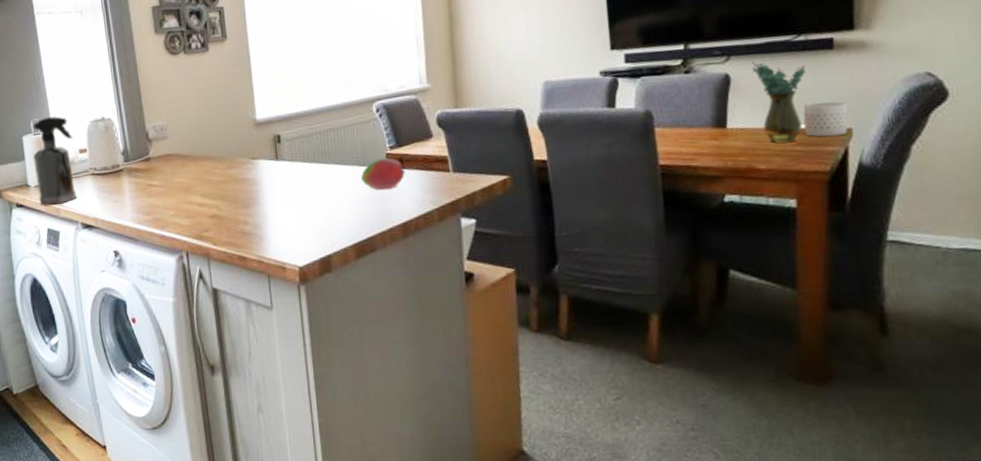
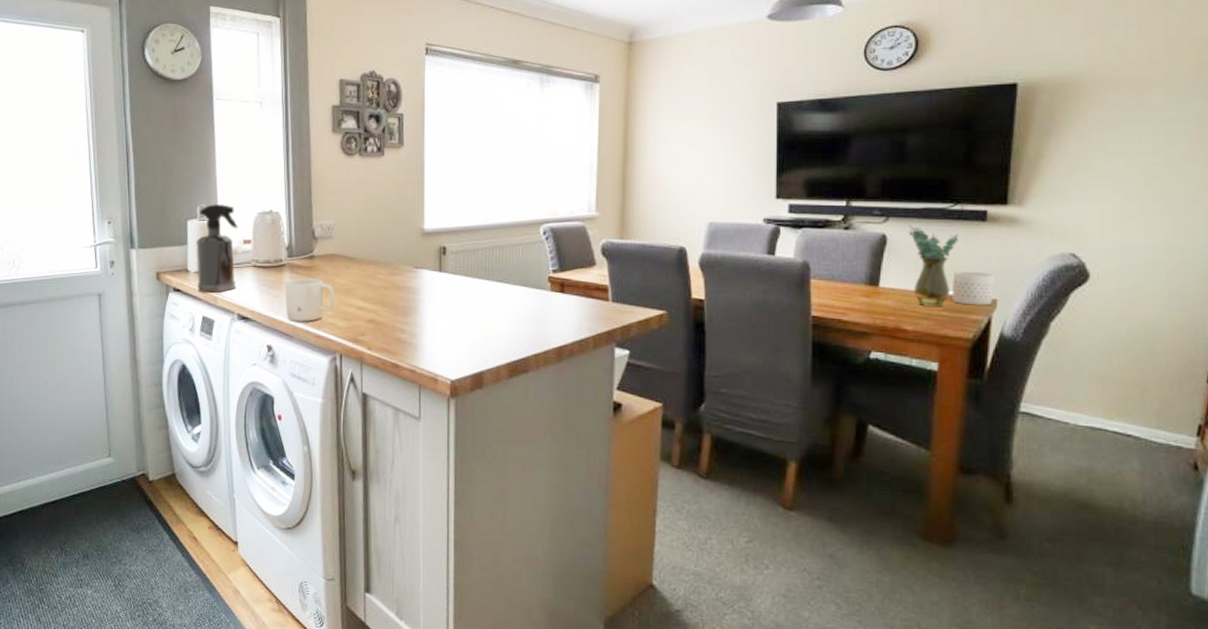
mug: none [124,179,176,225] -> present [284,278,335,323]
fruit: present [360,158,405,190] -> none [521,281,565,312]

